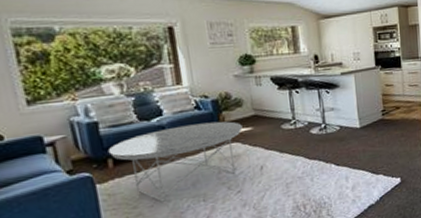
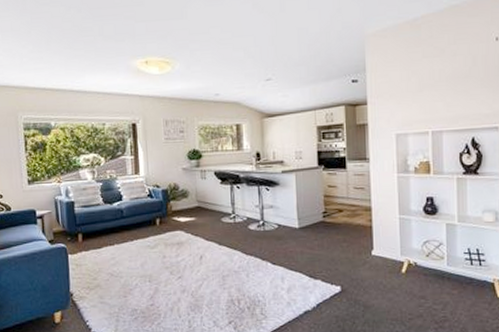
coffee table: present [107,121,243,202] -> none [79,209,187,277]

